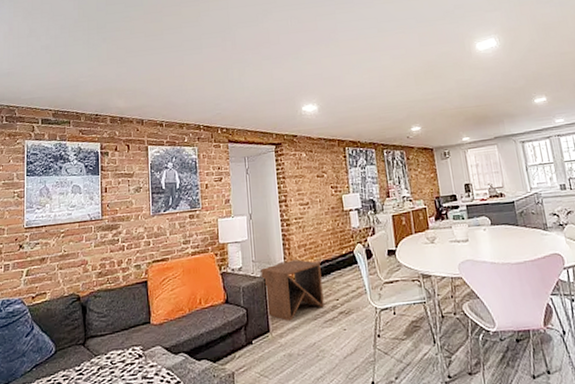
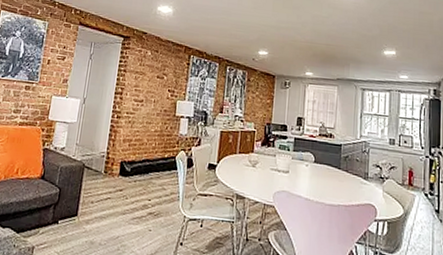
side table: present [261,259,325,322] -> none [78,151,141,211]

